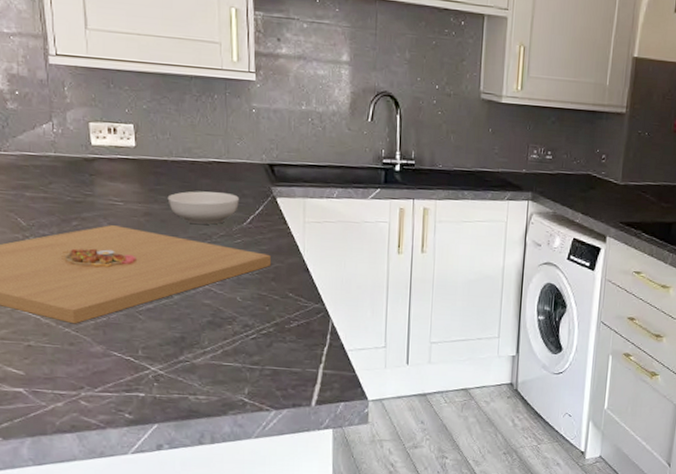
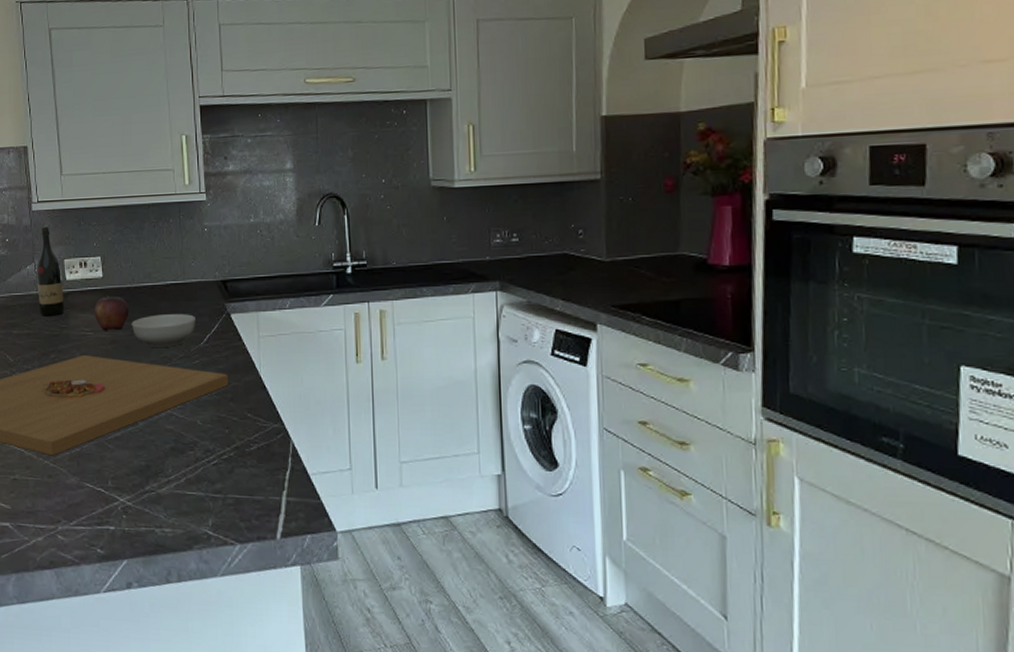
wine bottle: none [54,82,89,182] -> present [36,225,64,316]
fruit: none [125,166,166,203] -> present [94,295,130,330]

